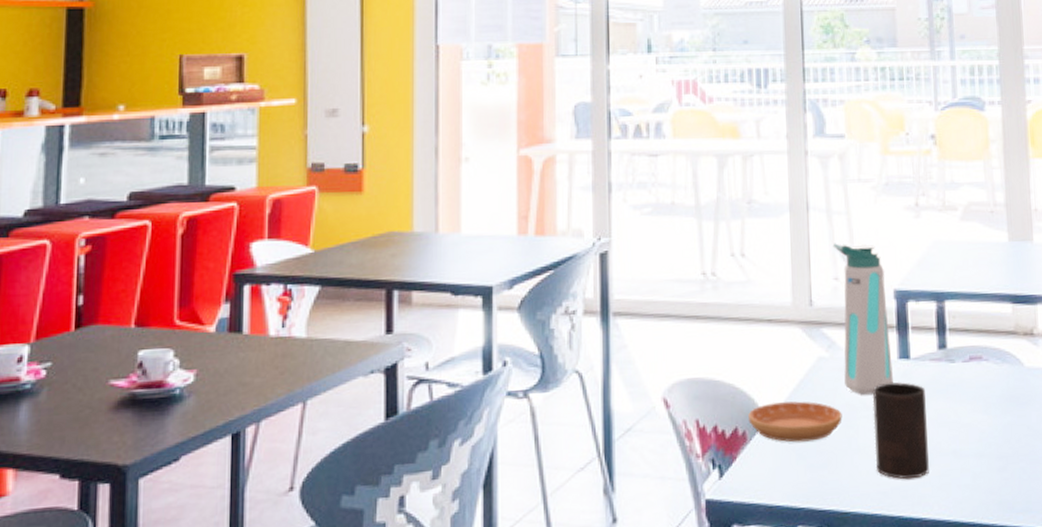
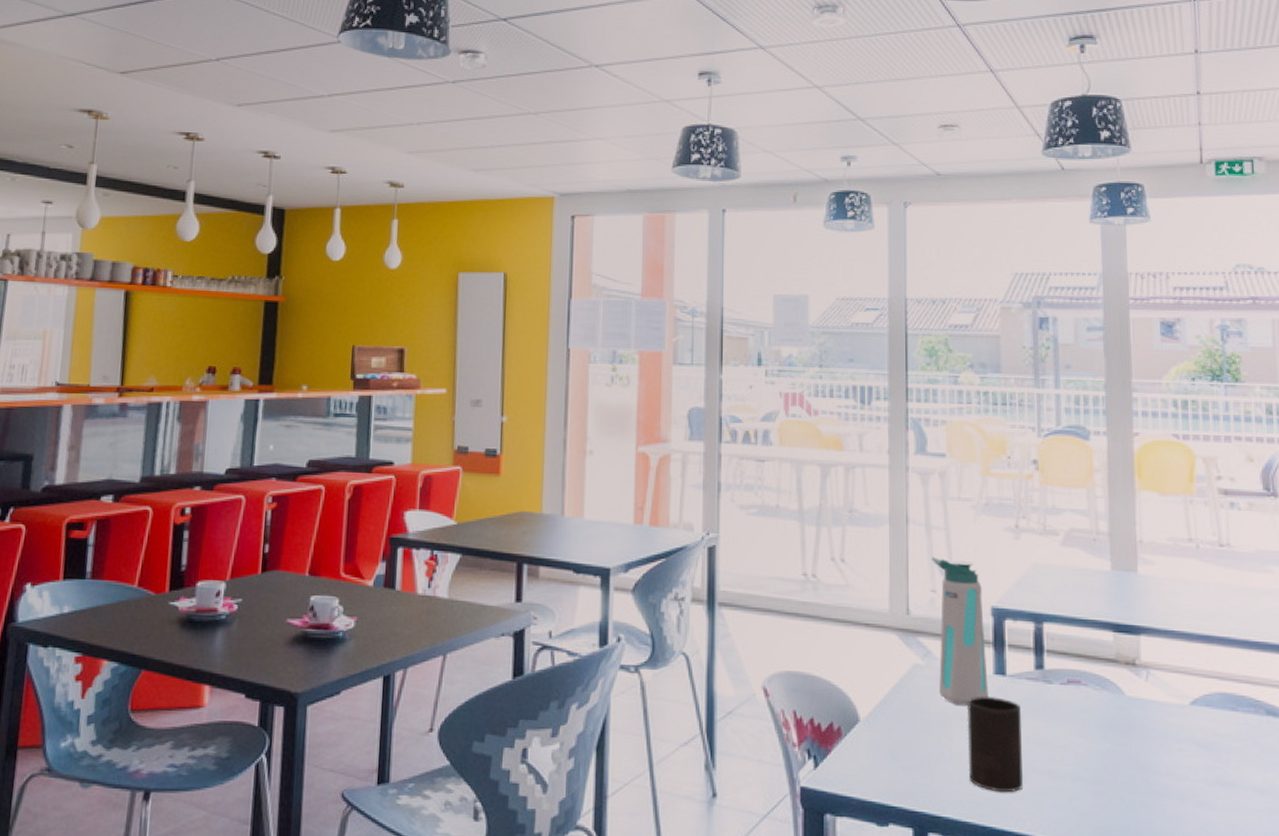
saucer: present [748,401,842,443] -> none [844,703,936,744]

